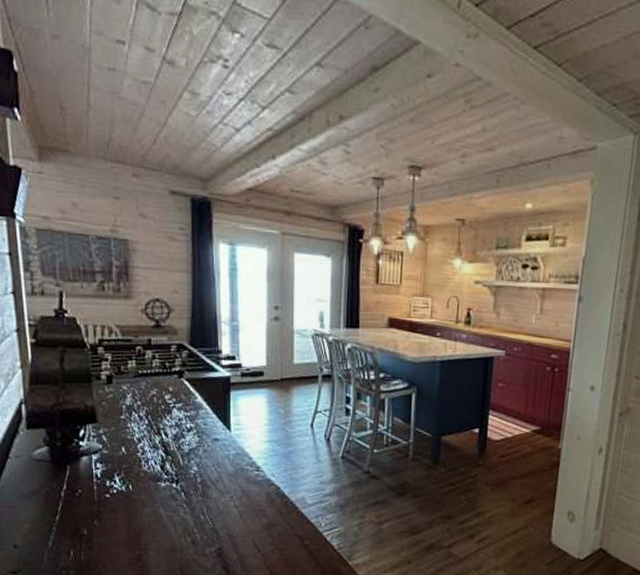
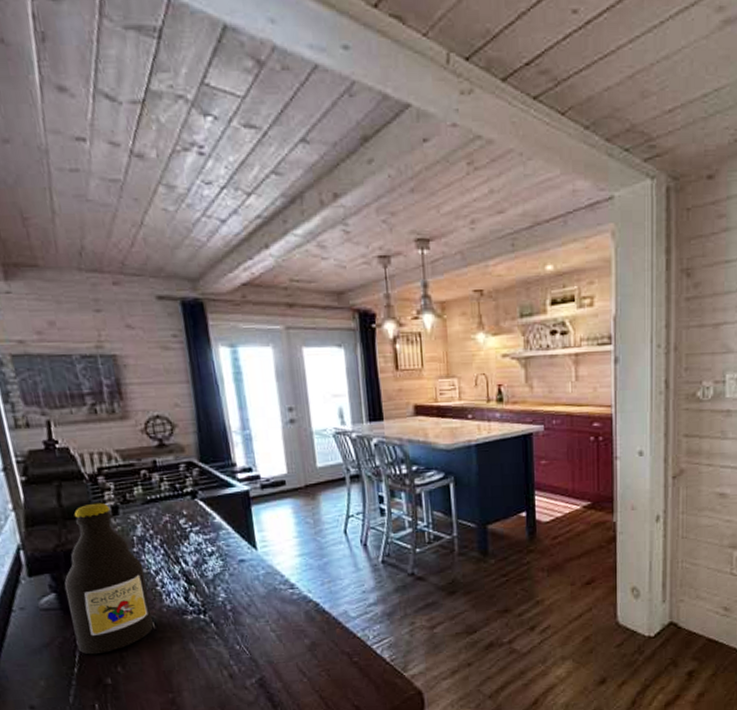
cider: none [56,370,130,507] -> present [64,502,154,655]

